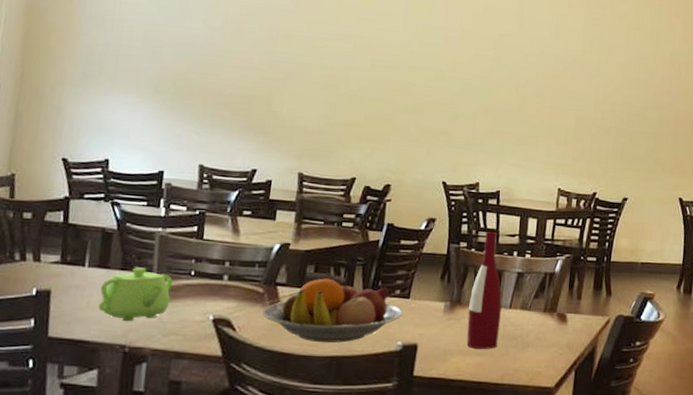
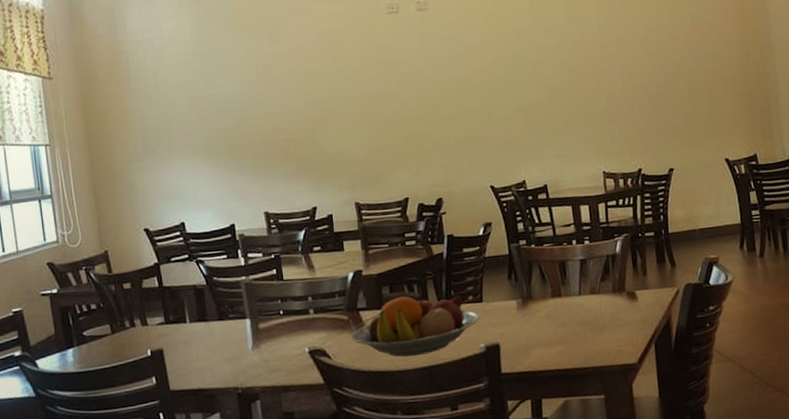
teapot: present [98,267,173,321] -> none [205,315,268,366]
wine bottle: present [466,231,502,349] -> none [539,224,575,339]

